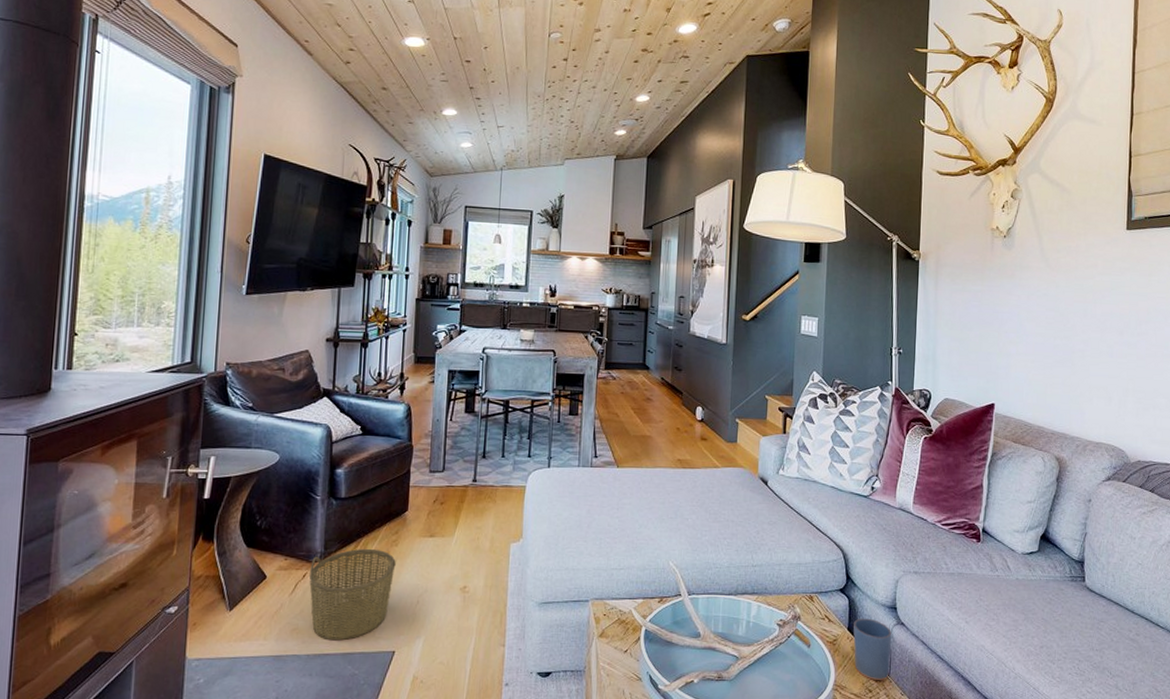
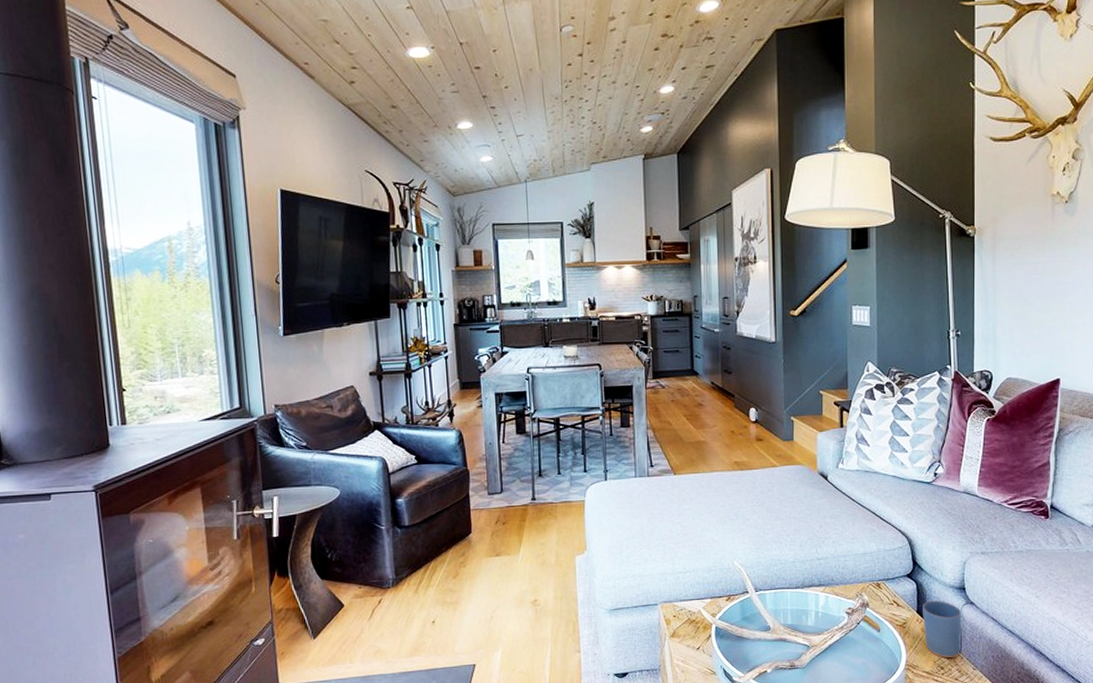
basket: present [309,548,396,641] -> none [384,571,466,659]

